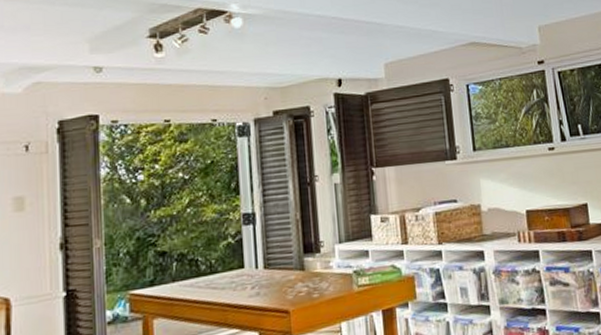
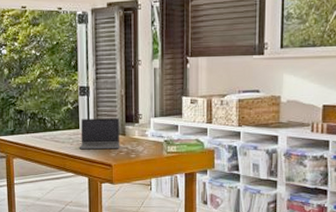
laptop computer: none [244,249,299,296] -> present [79,118,120,150]

